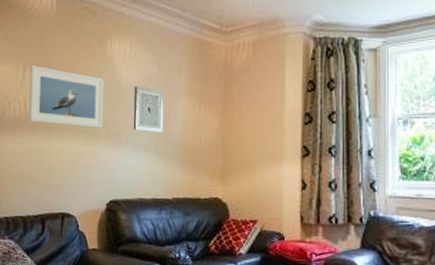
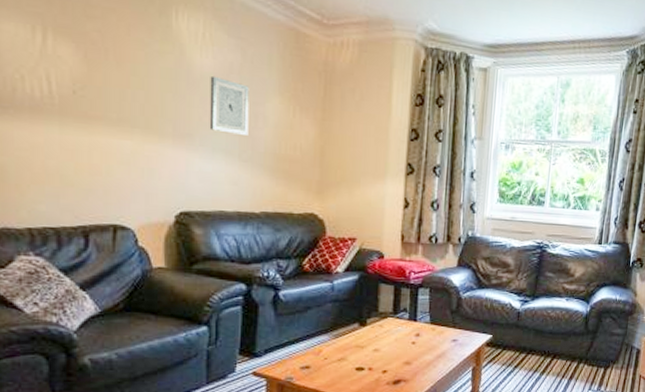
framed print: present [29,66,104,128] -> none [55,29,167,123]

